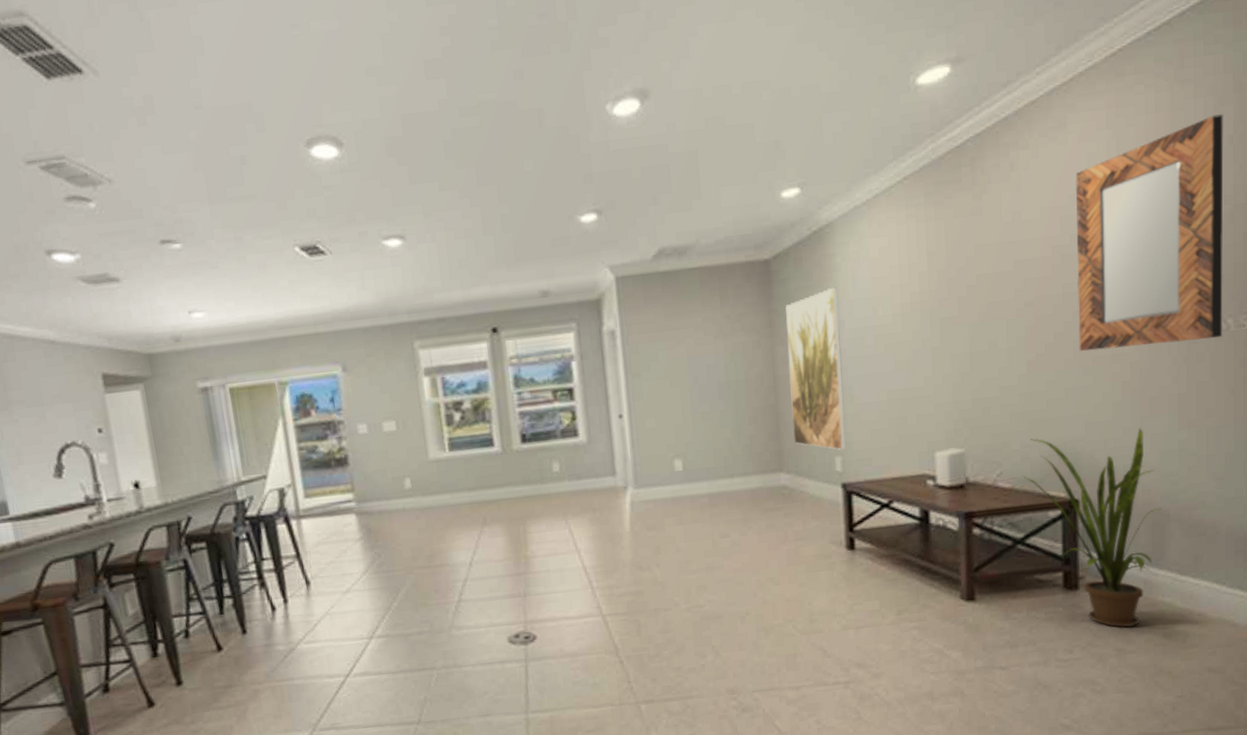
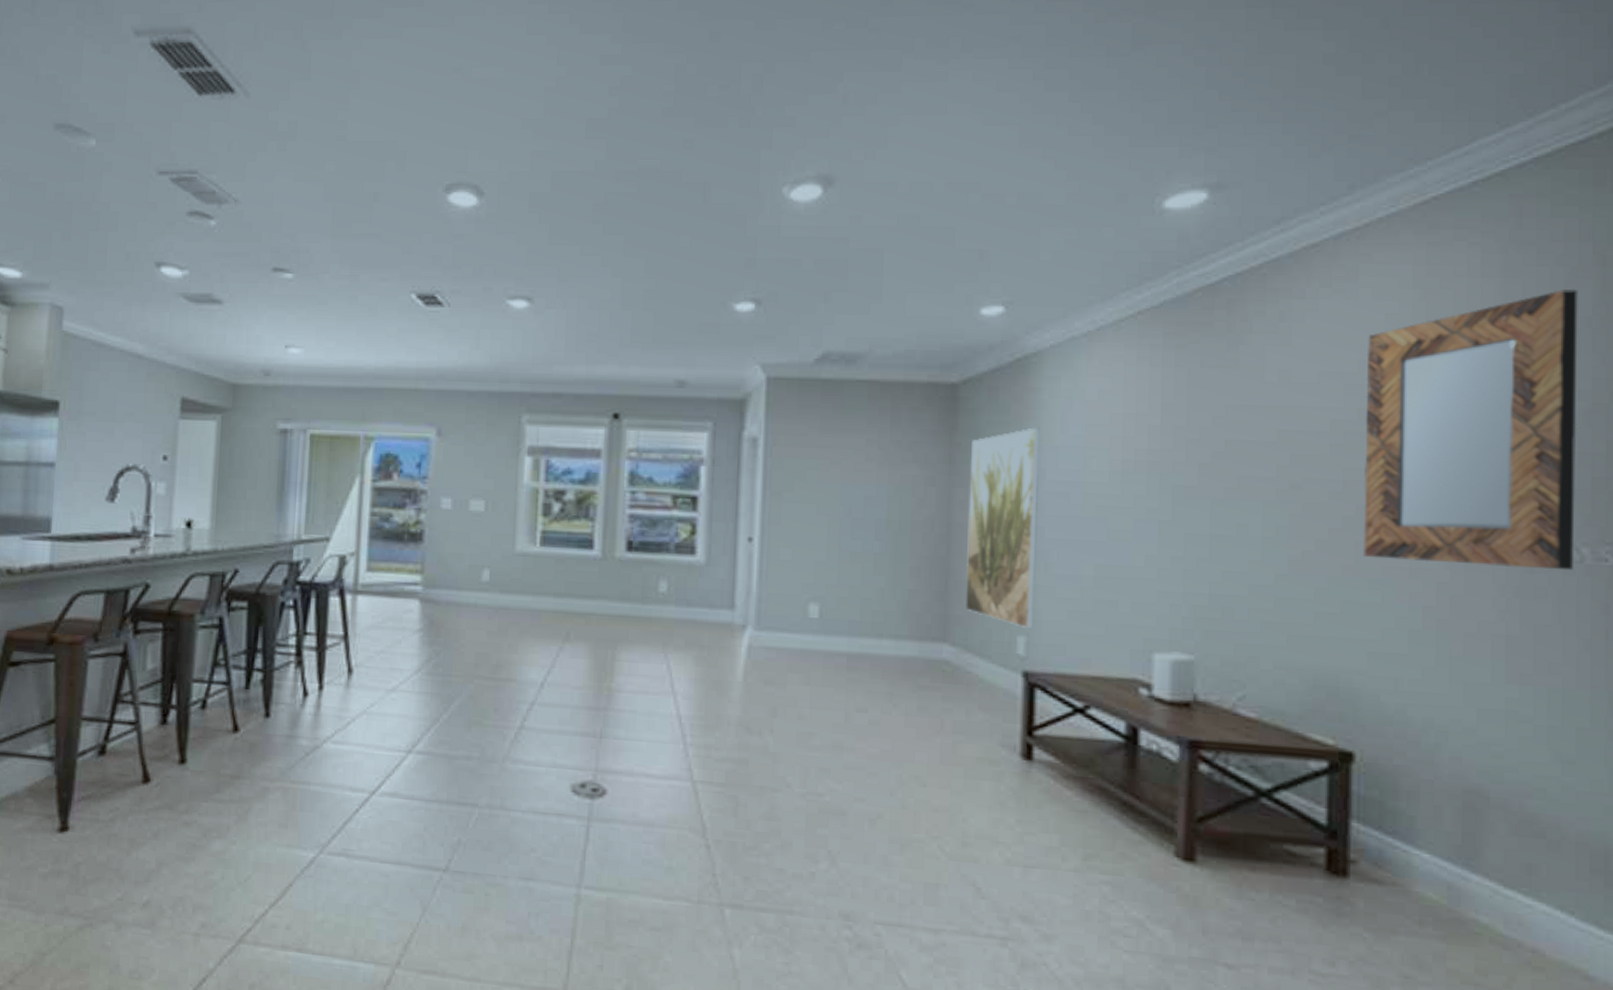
house plant: present [1024,427,1162,628] -> none [1275,659,1478,948]

